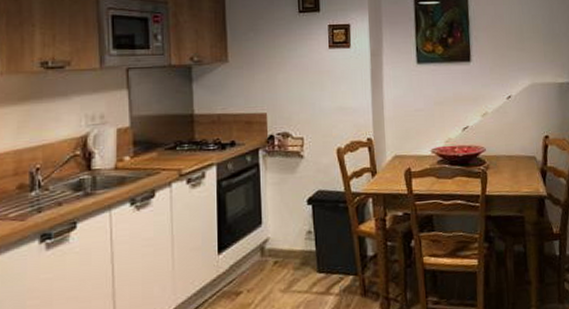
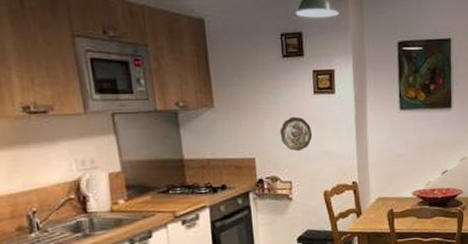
decorative plate: none [293,71,327,107] -> present [280,116,313,152]

